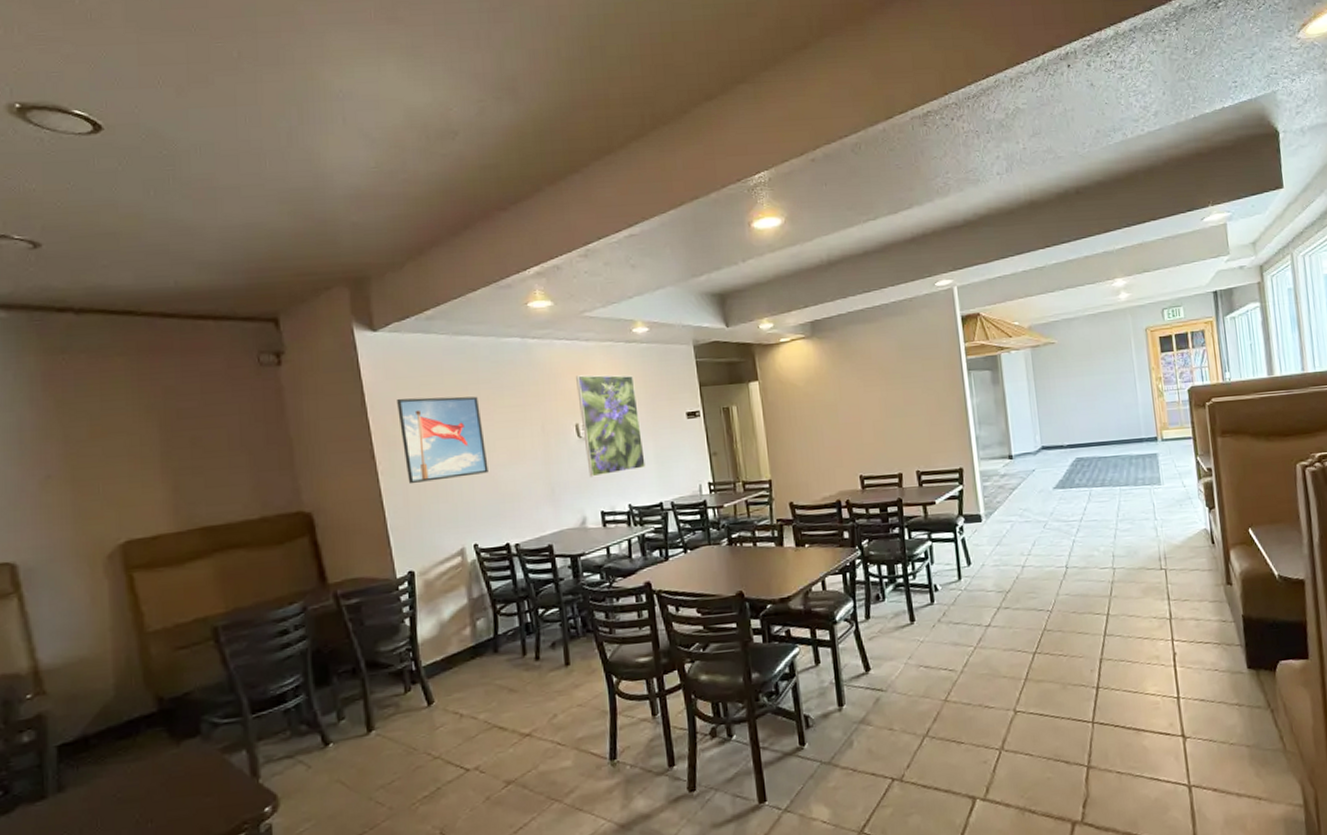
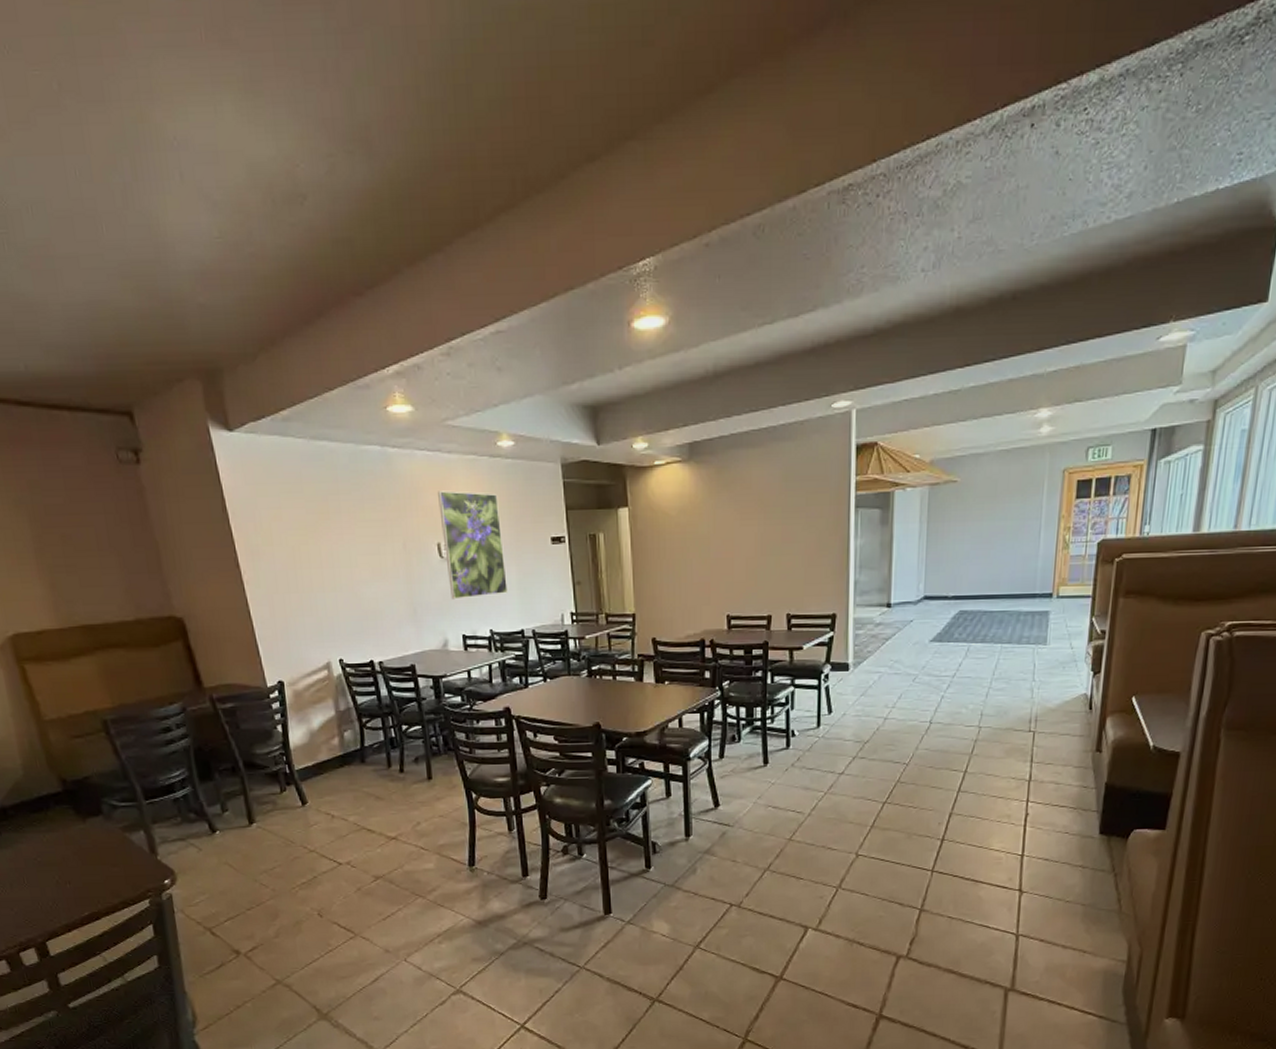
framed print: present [397,396,489,485] -> none [258,505,351,596]

